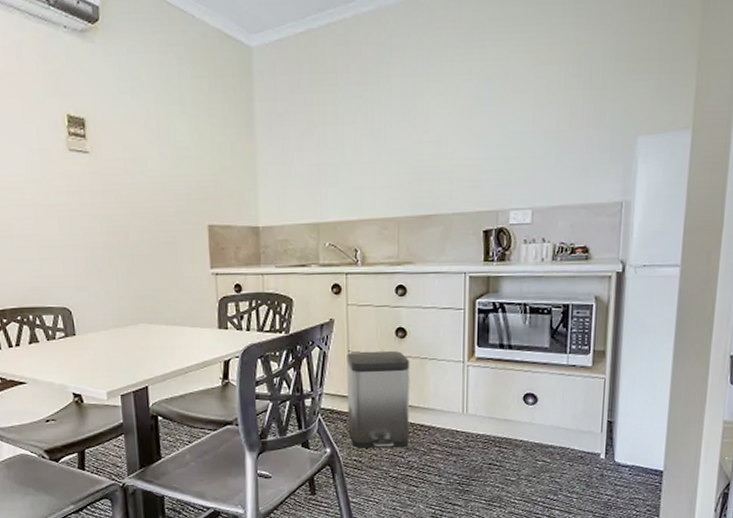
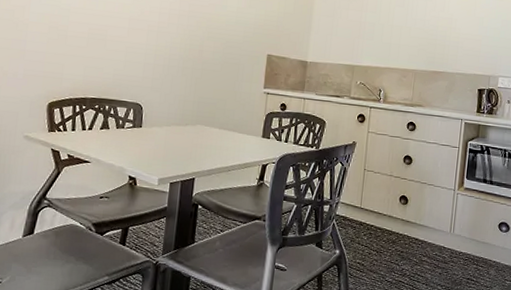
pedal bin: present [347,351,409,448] -> none [356,171,412,256]

